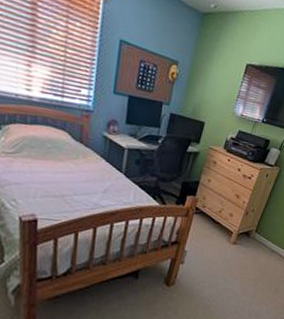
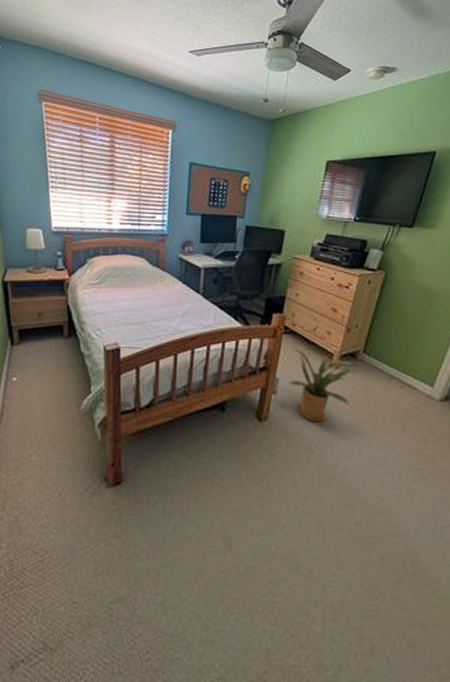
house plant: none [194,225,248,286] -> present [287,347,356,422]

